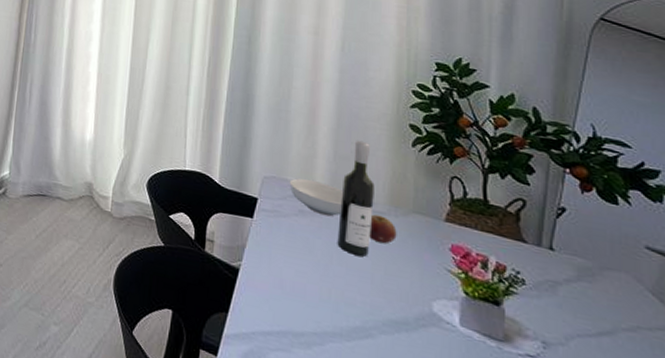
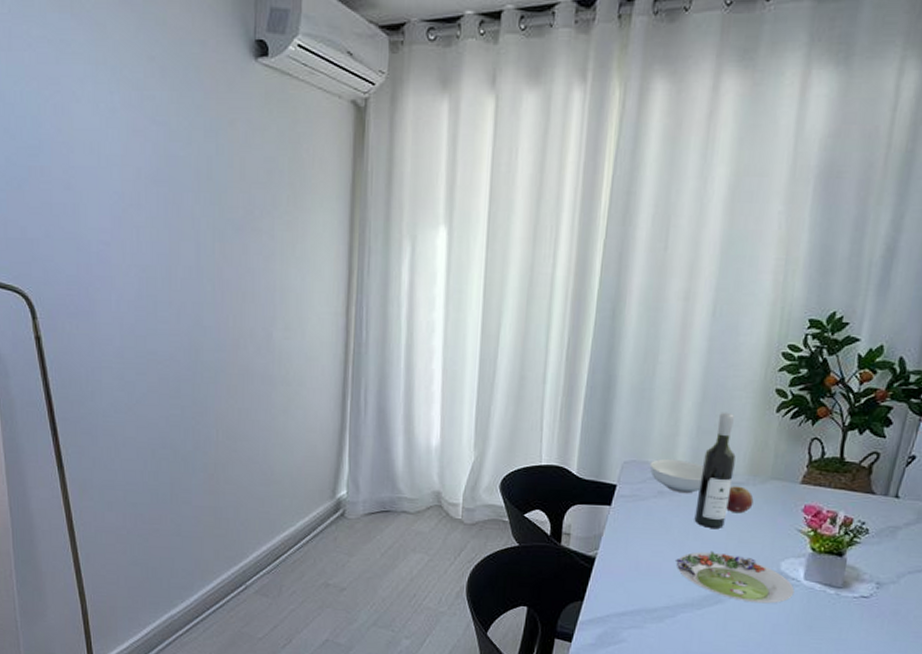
salad plate: none [321,277,451,348] -> present [676,550,795,604]

